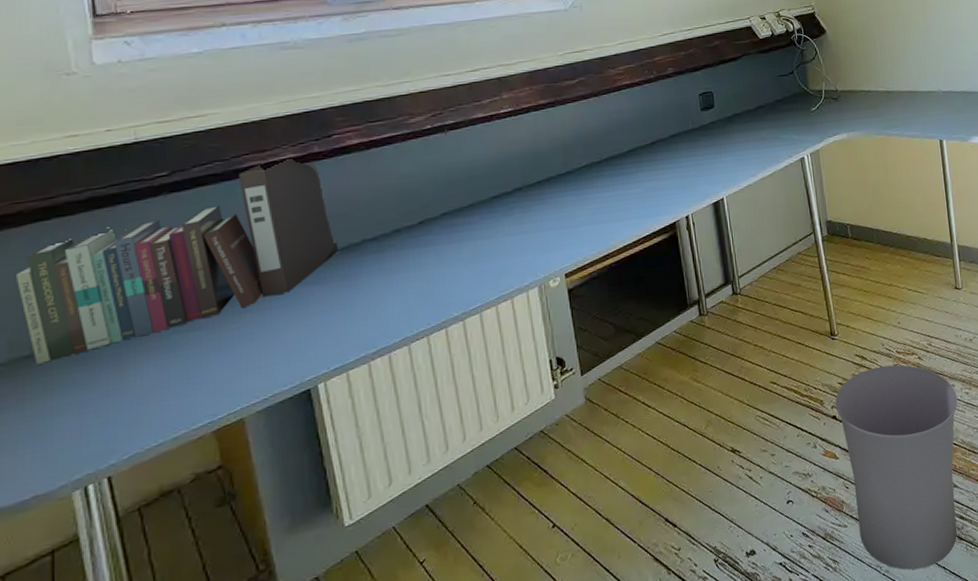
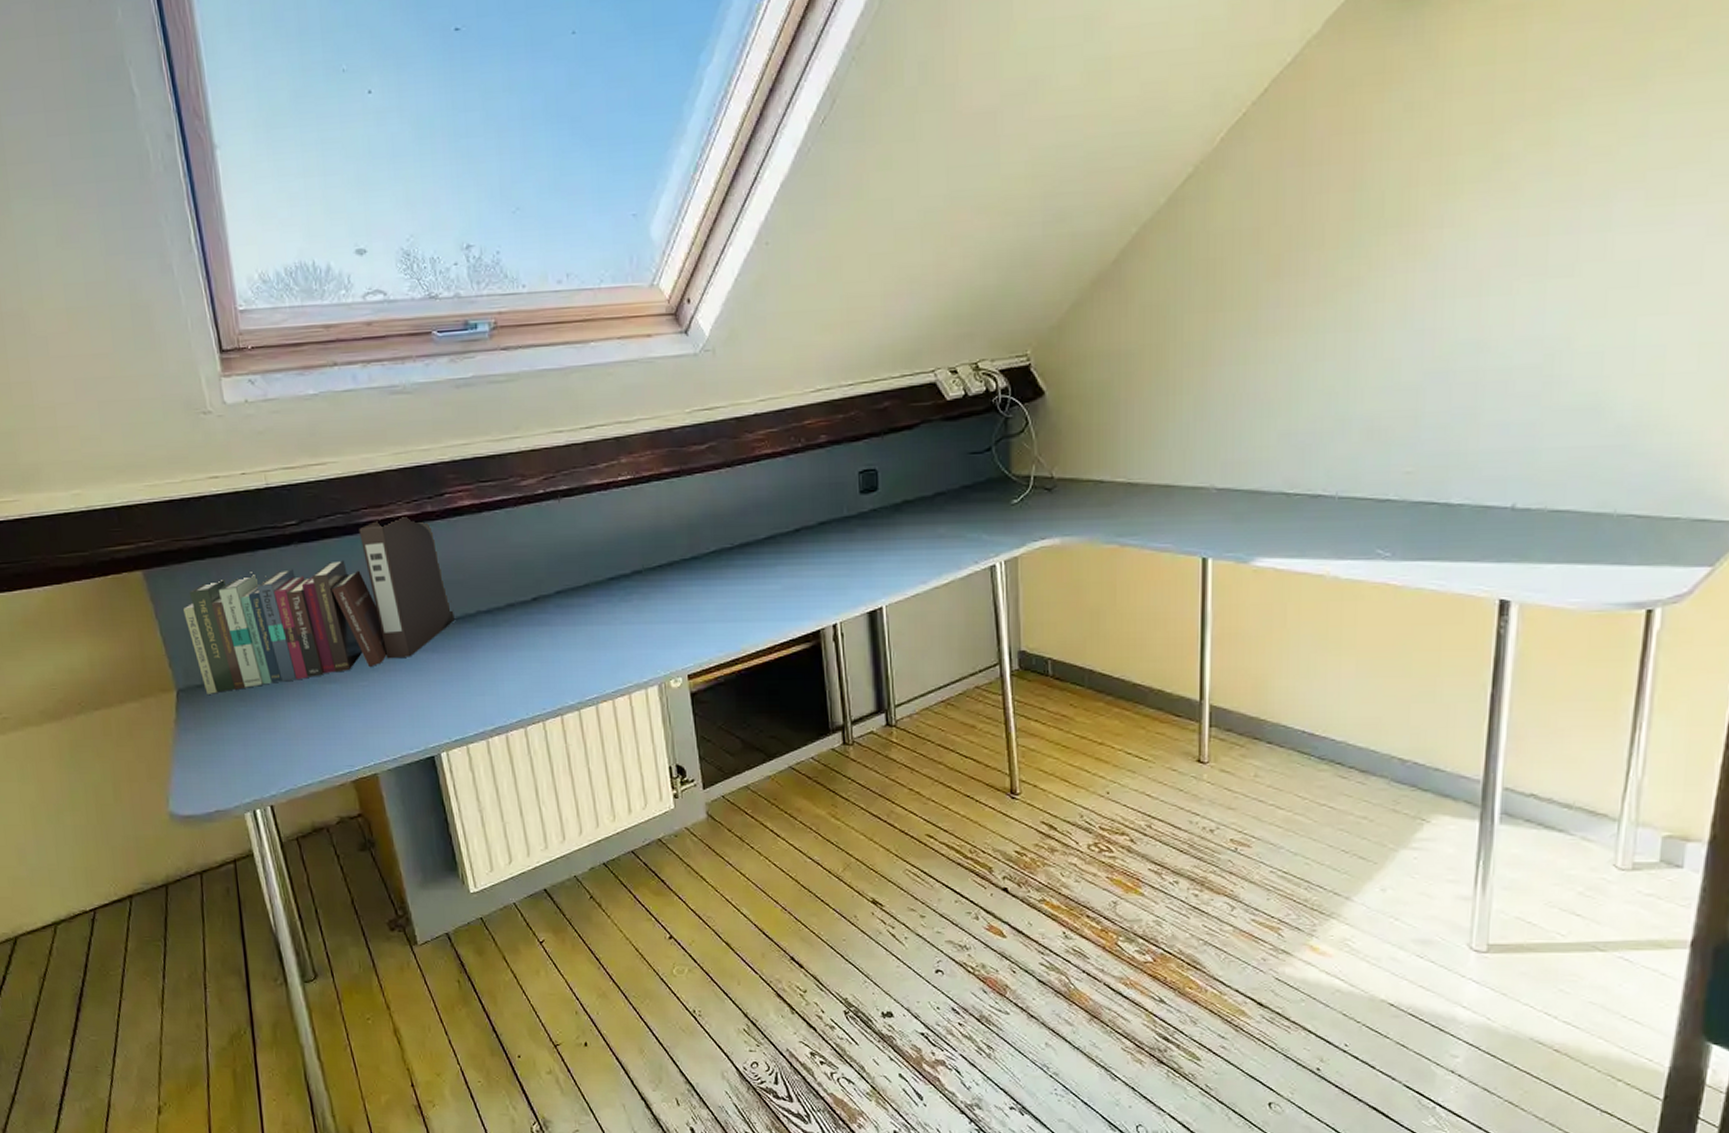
waste bin: present [835,364,958,570] -> none [1008,841,1181,1082]

